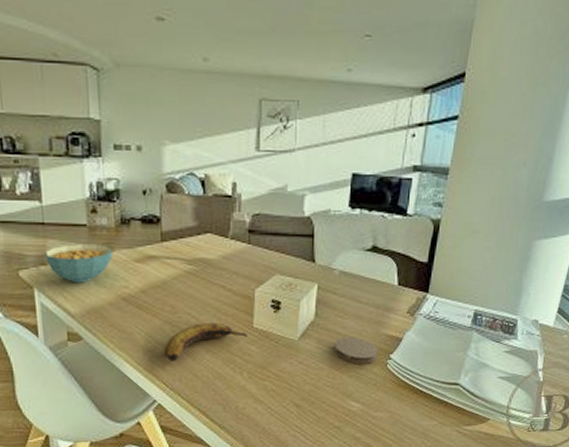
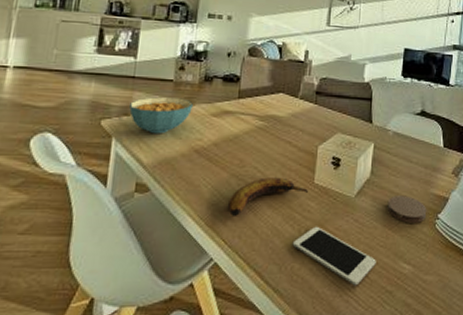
cell phone: none [235,368,323,423] -> present [292,226,376,286]

